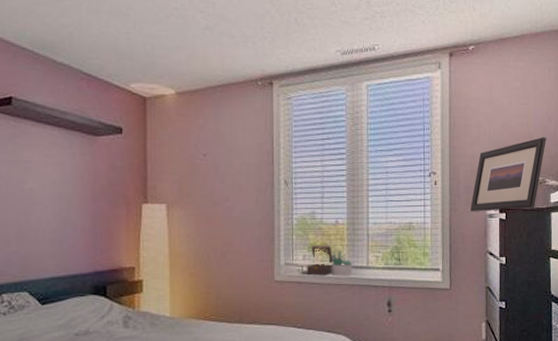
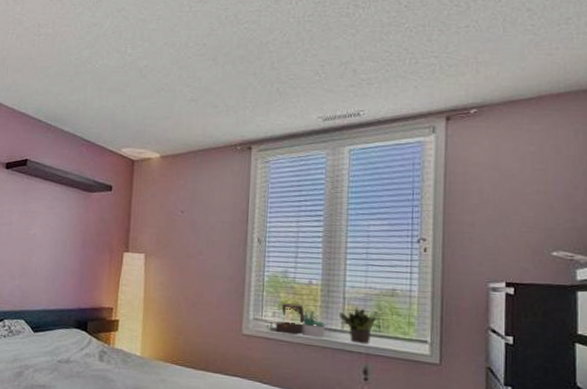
potted plant: none [363,242,397,279] -> present [338,306,377,346]
picture frame: present [470,137,547,211] -> none [468,206,572,285]

